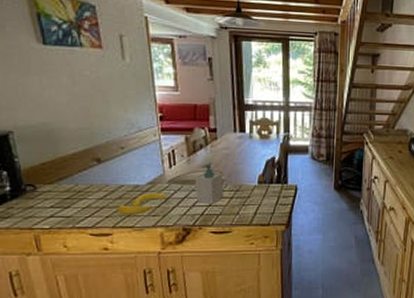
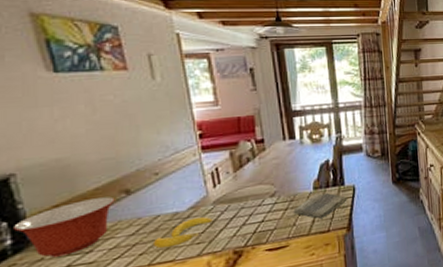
mixing bowl: none [12,162,88,207] -> present [14,196,115,258]
soap bottle: present [195,162,224,204] -> none [244,175,277,220]
dish towel: none [237,187,289,212] -> present [293,192,347,219]

